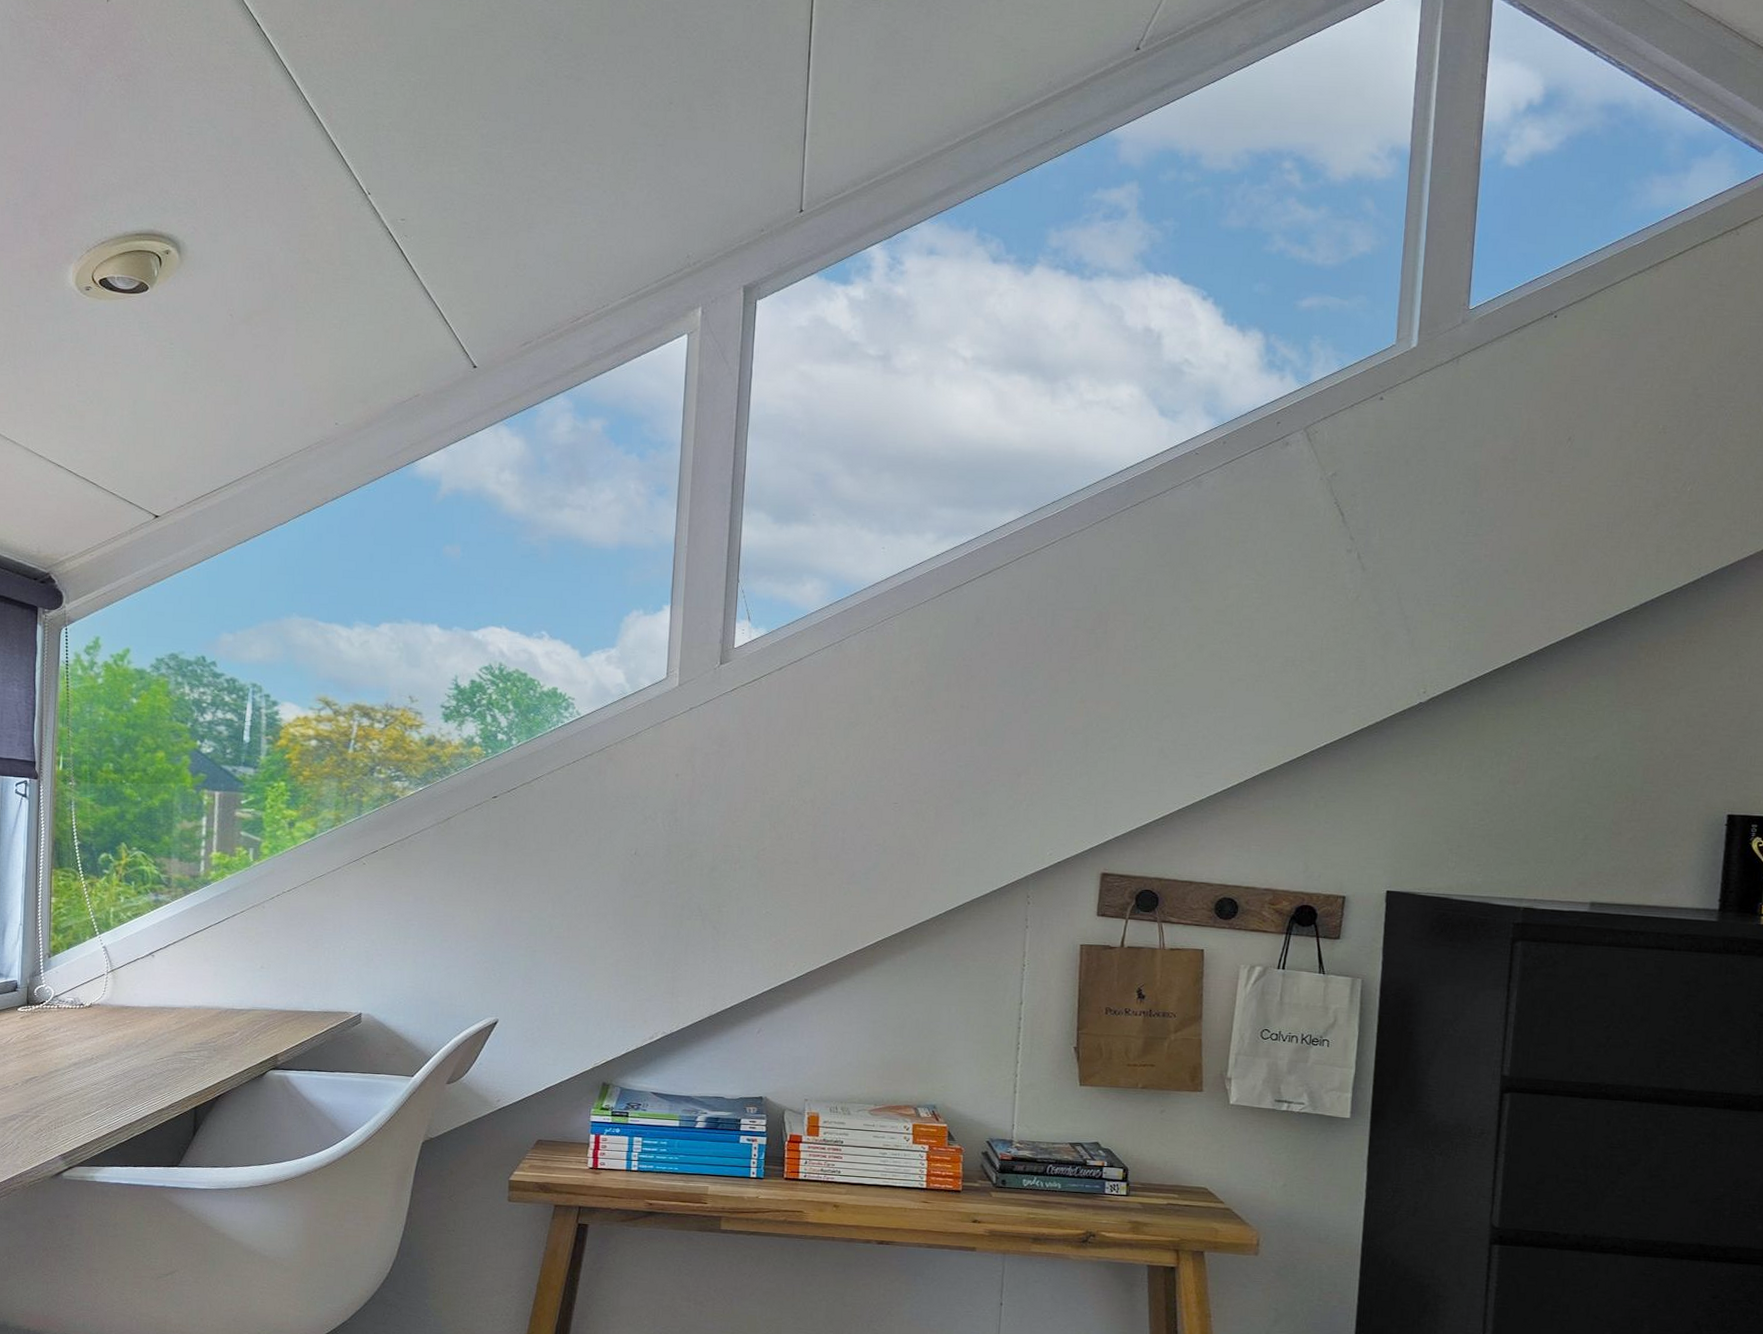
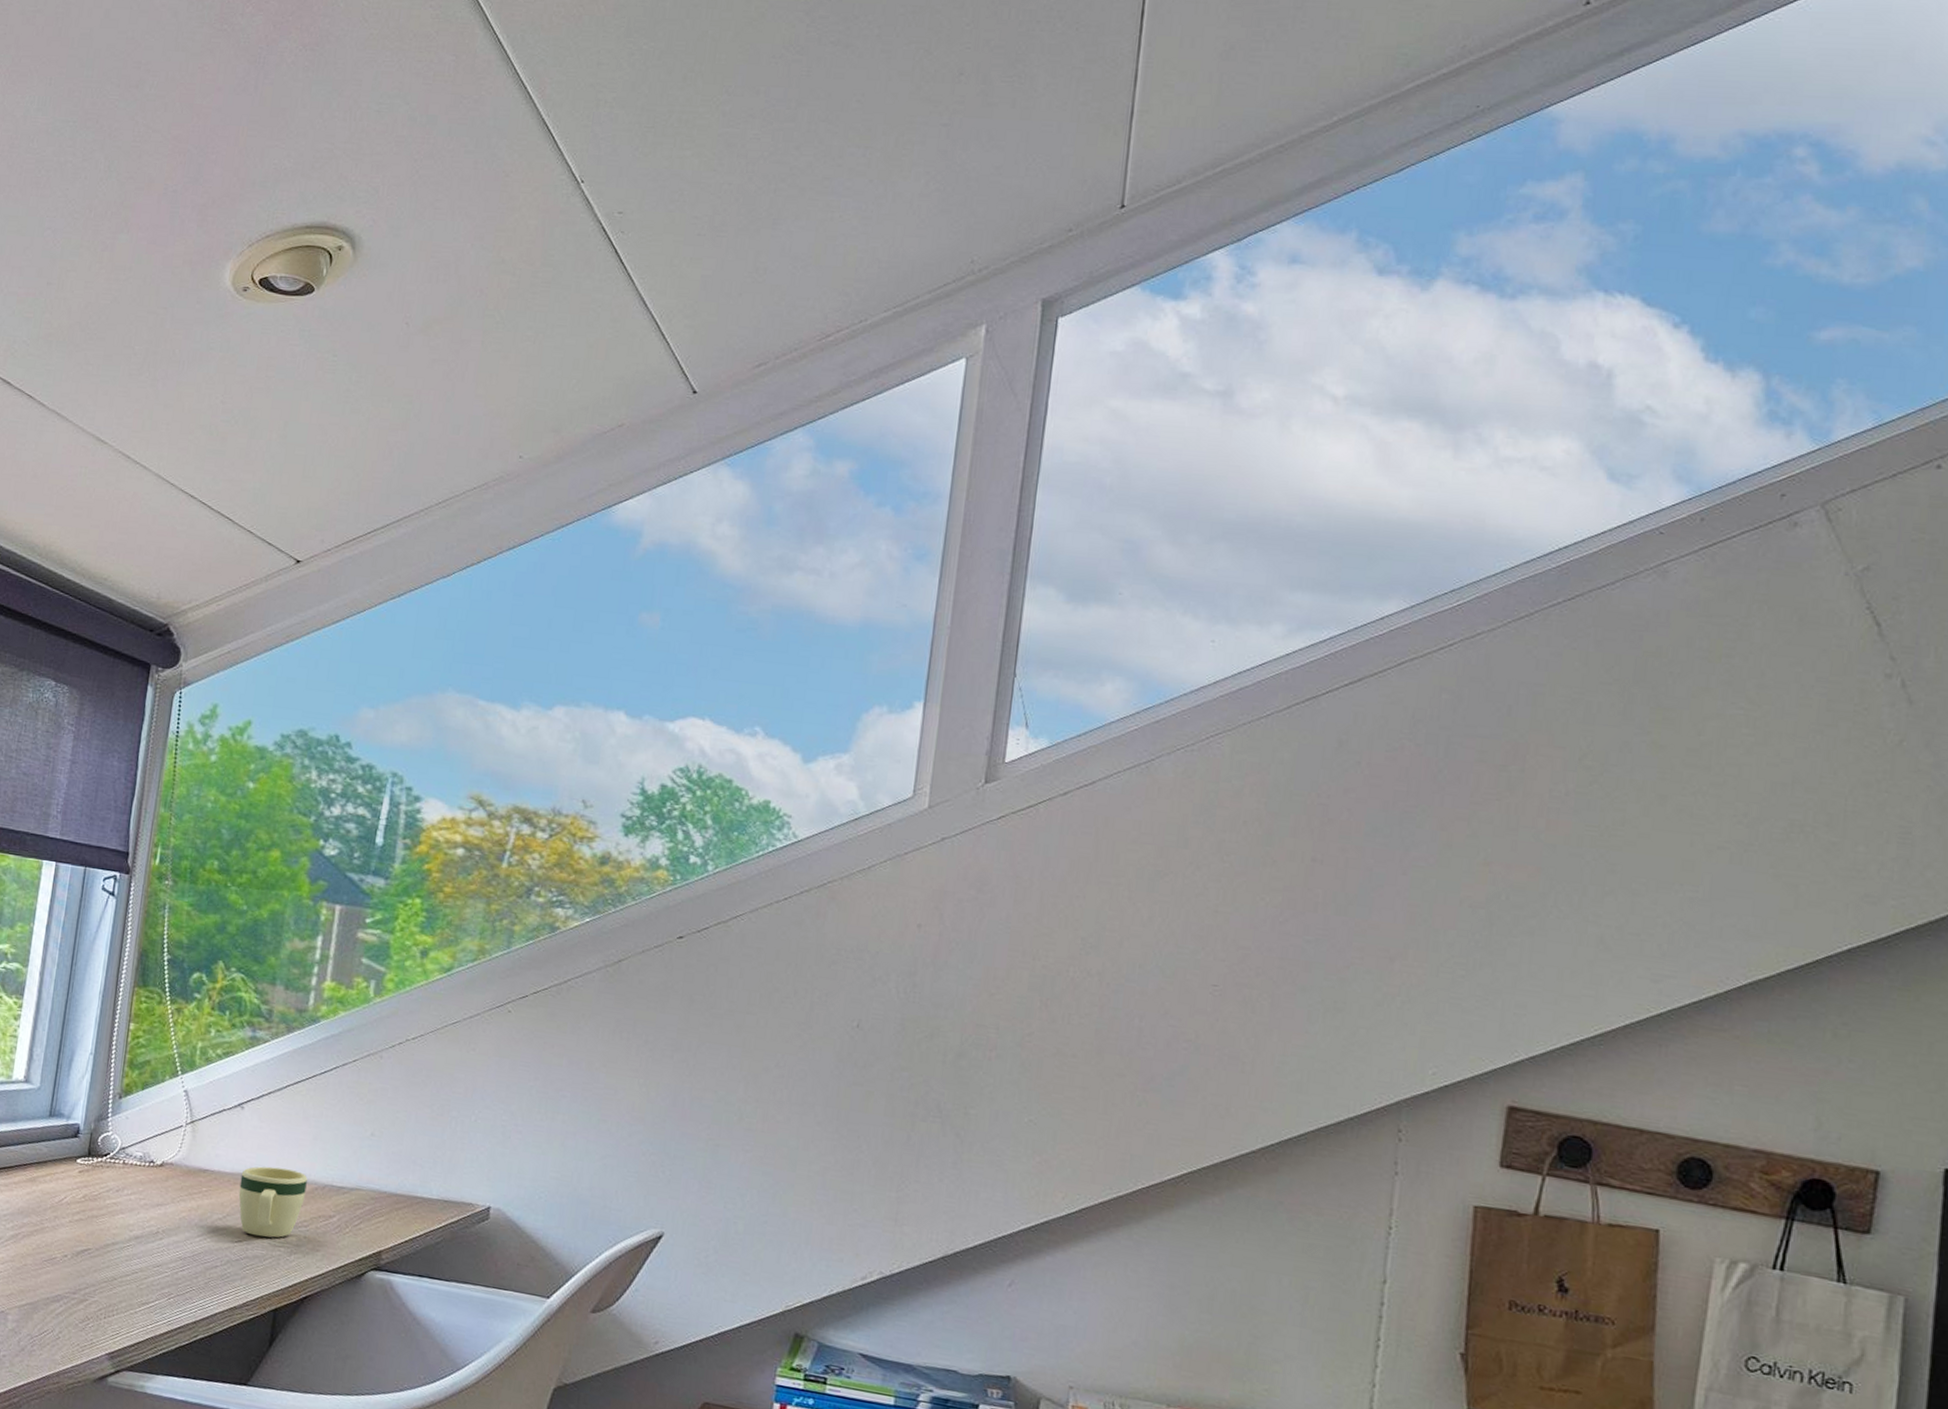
mug: none [156,999,212,1054] -> present [238,1166,308,1238]

